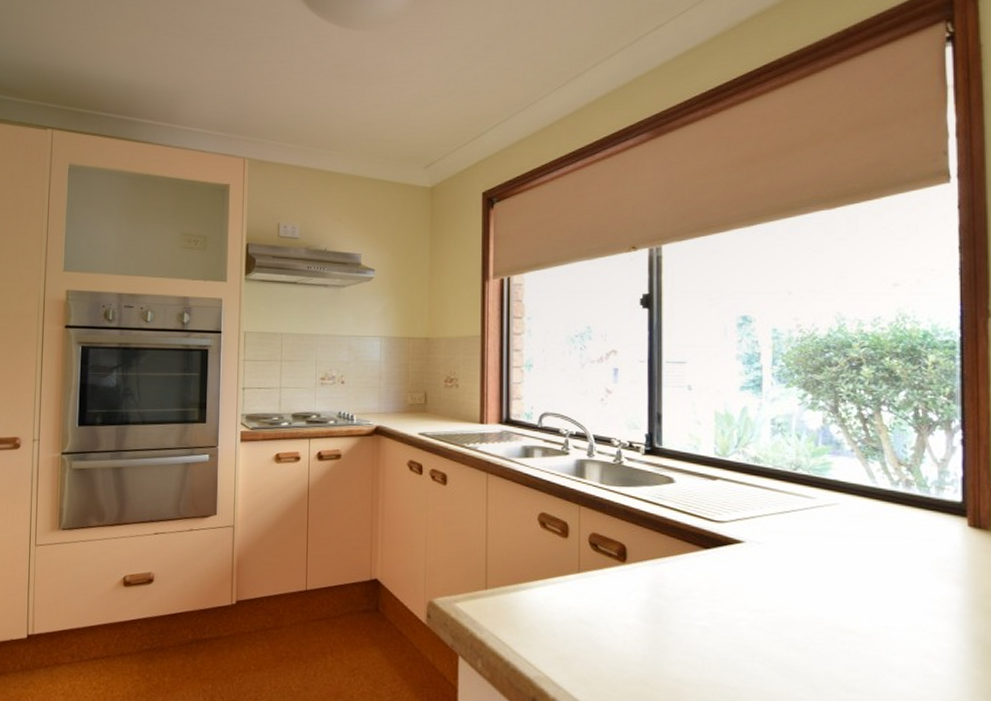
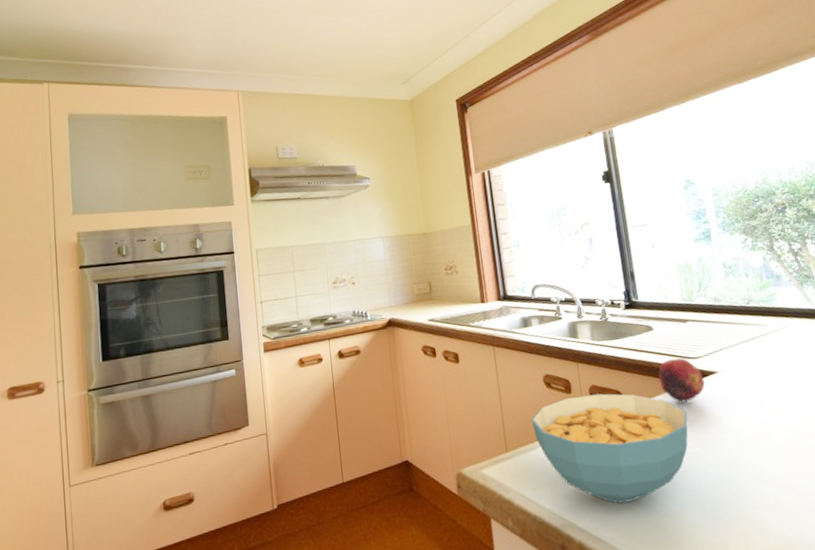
cereal bowl: none [519,541,700,667] -> present [532,393,688,503]
fruit: none [672,518,726,569] -> present [658,358,705,403]

